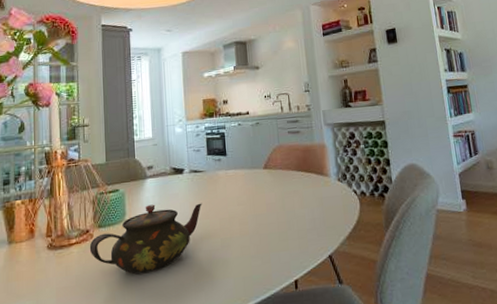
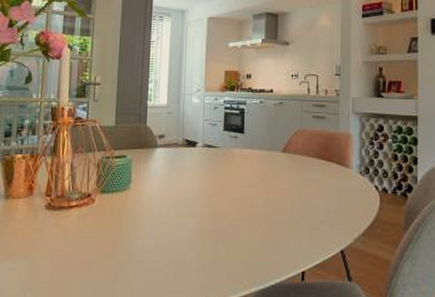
teapot: present [89,203,202,274] -> none [89,175,213,246]

